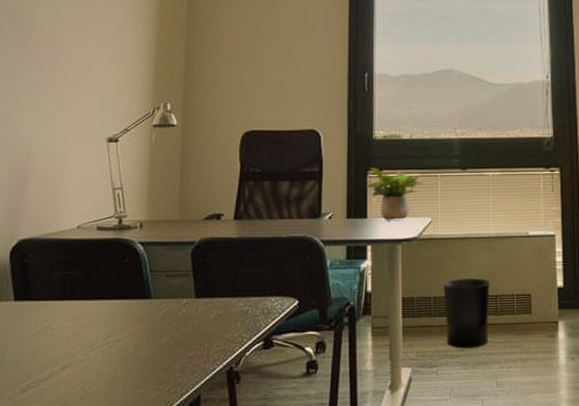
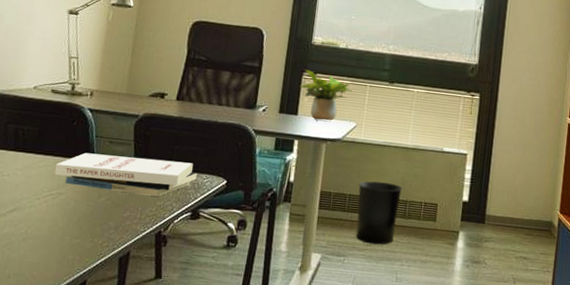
books: none [109,286,266,330] -> present [55,152,198,197]

